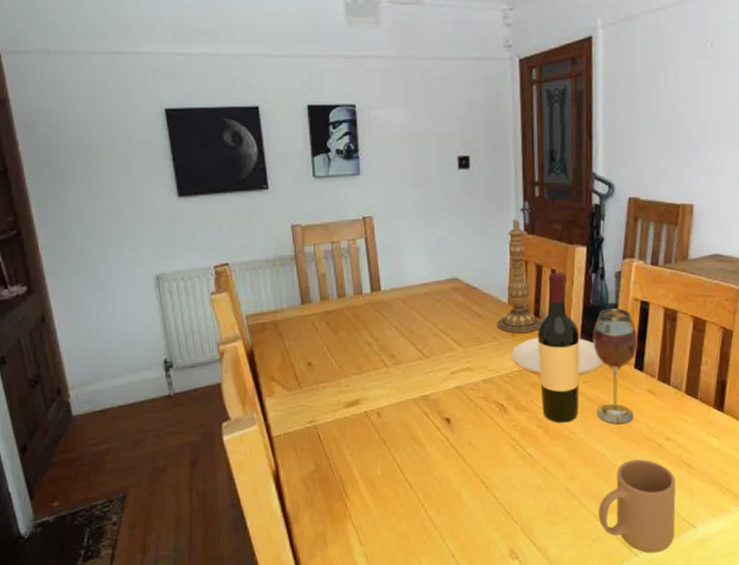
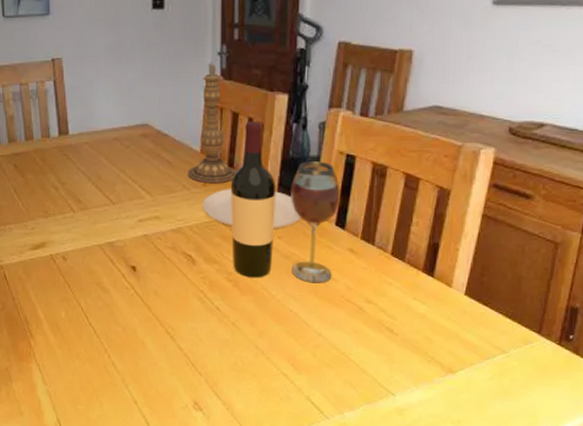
mug: present [598,459,676,553] -> none [288,321,376,417]

